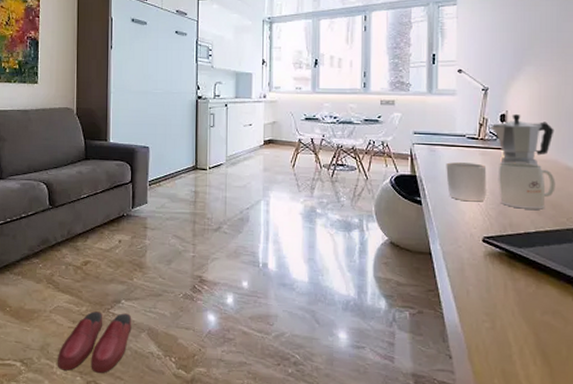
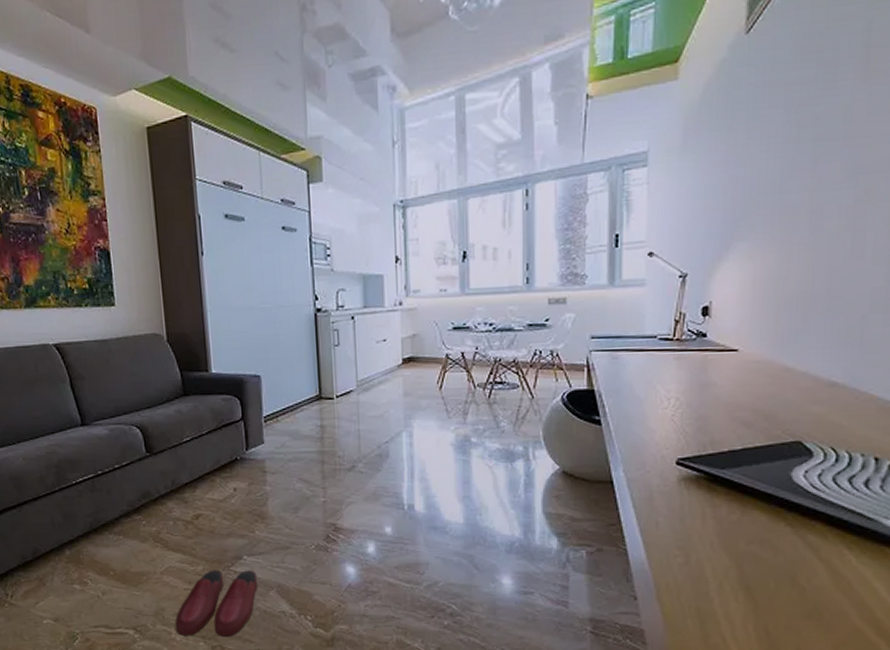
mug: present [446,162,487,202] -> none [632,370,683,418]
moka pot: present [488,113,554,166] -> none [686,304,771,369]
mug: present [497,162,556,210] -> none [696,366,770,422]

